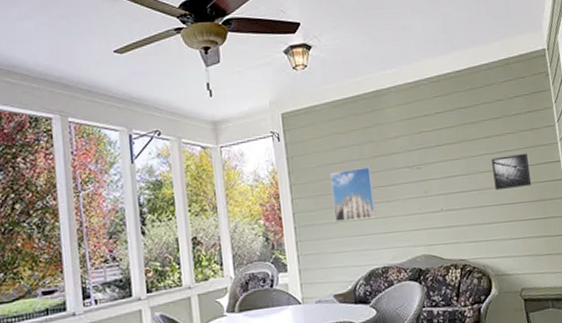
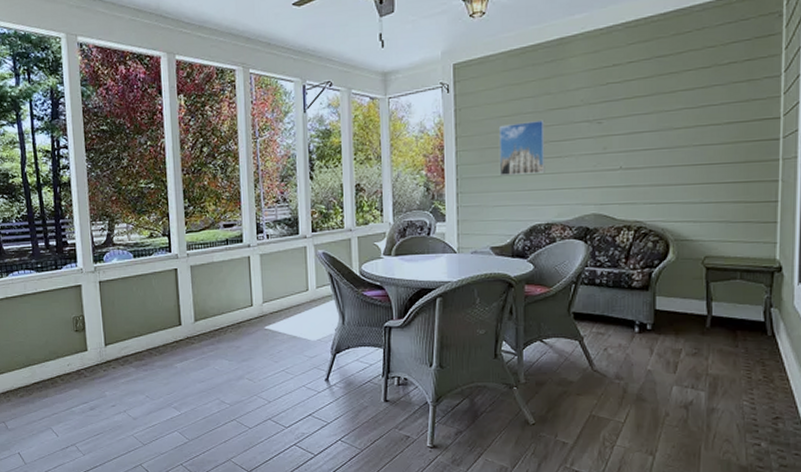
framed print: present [491,153,532,191] -> none [689,108,738,150]

